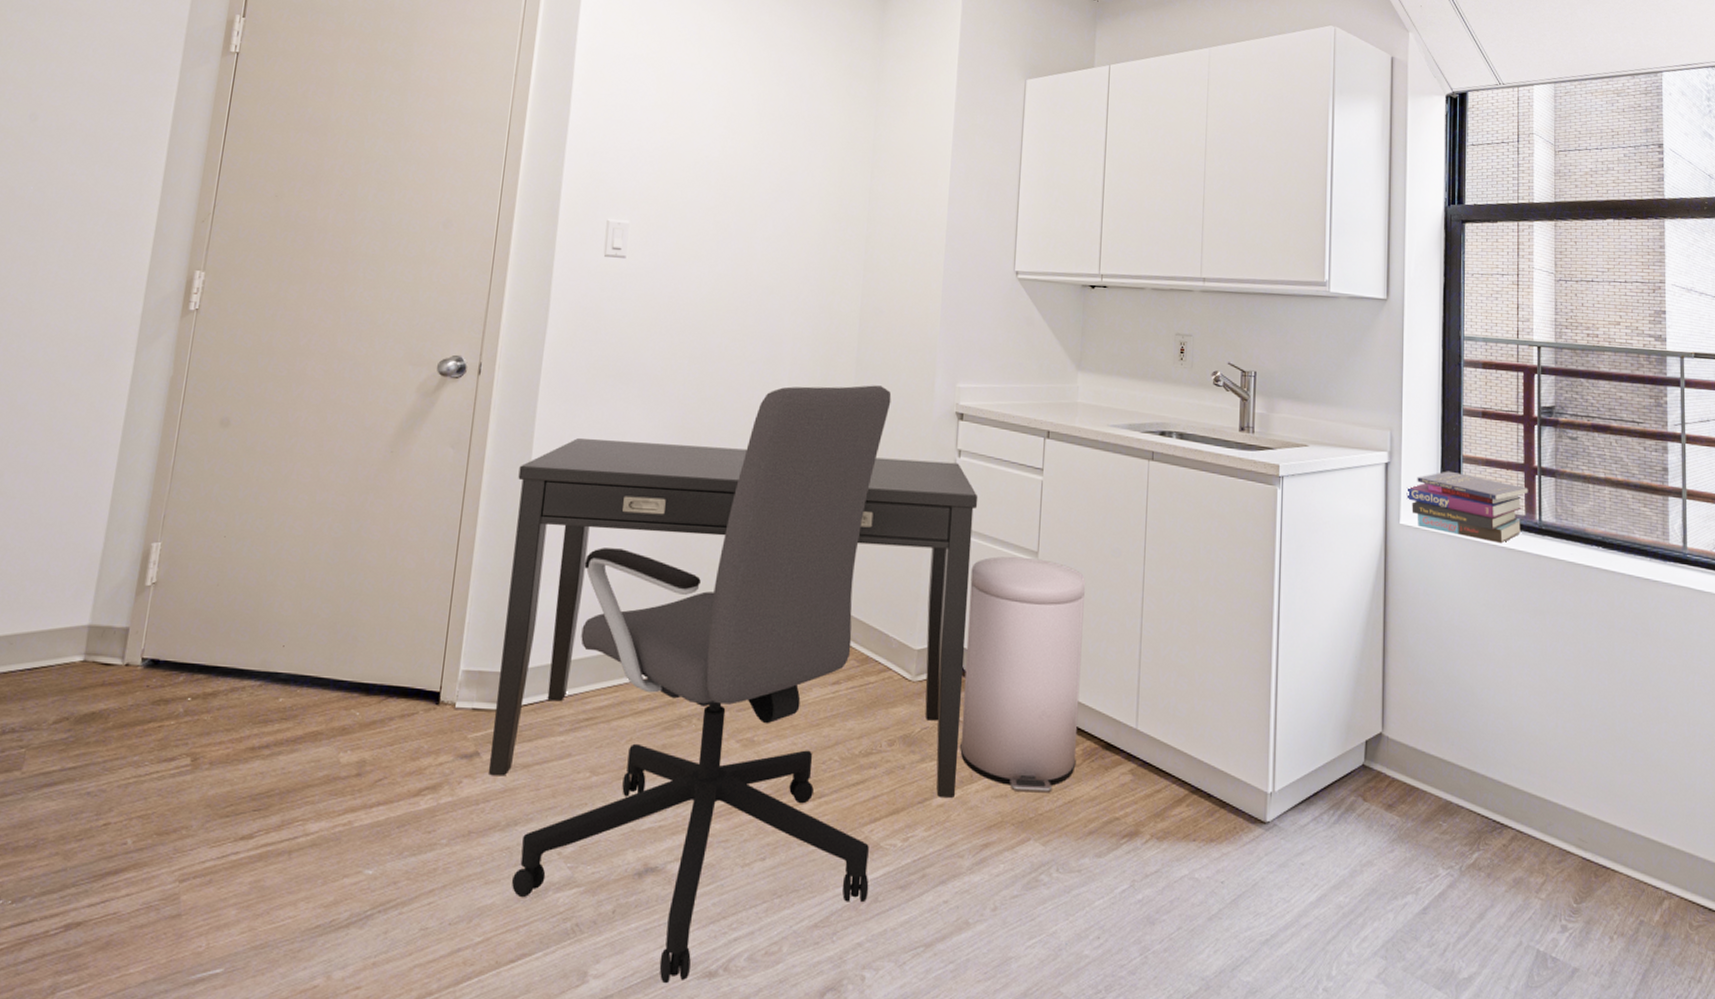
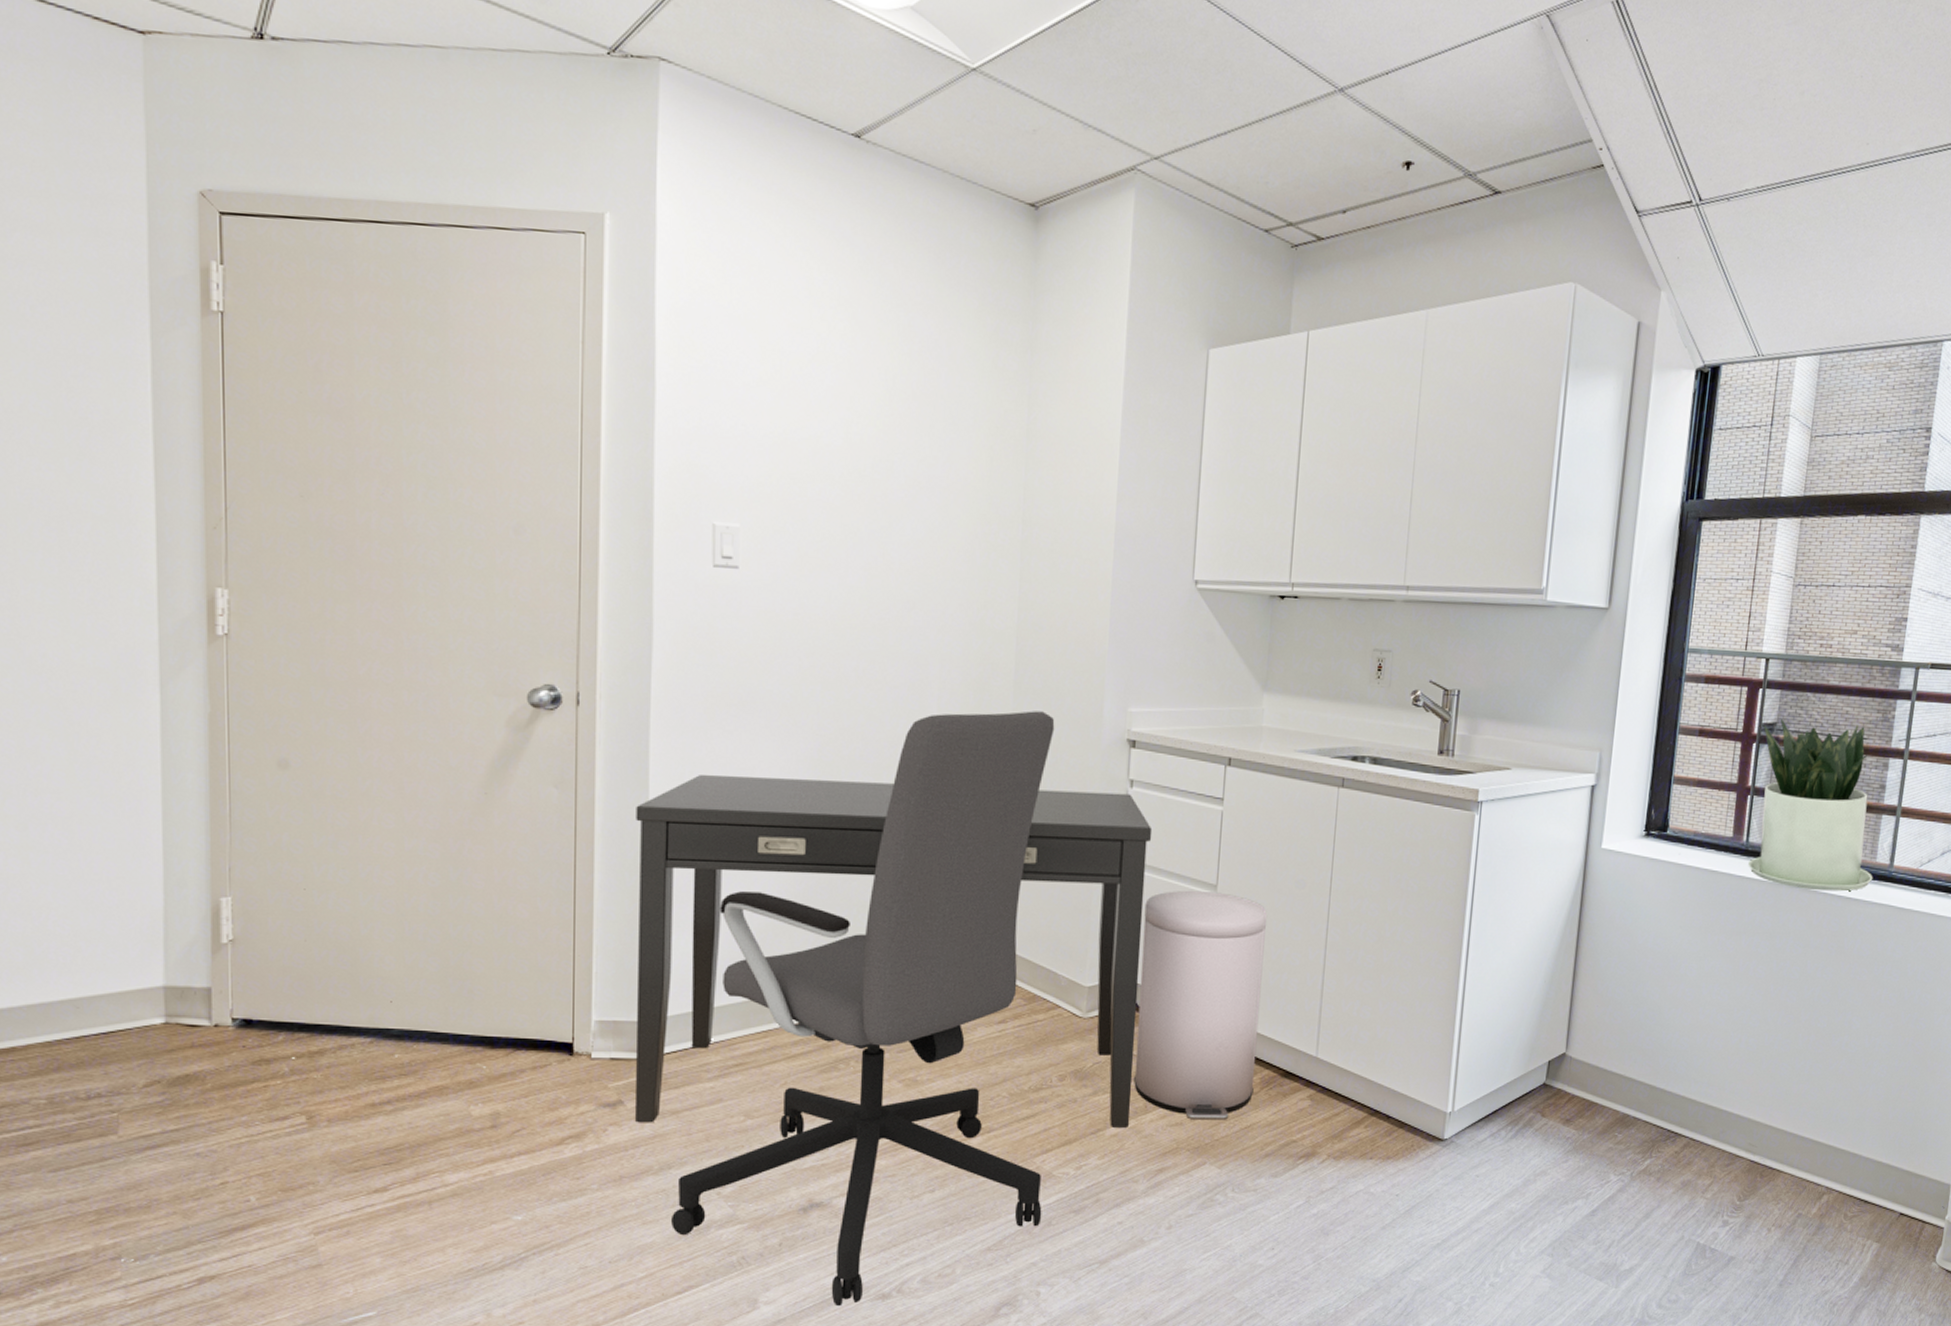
books: present [1406,471,1528,544] -> none [1611,792,1739,866]
planter: none [1542,402,1669,573] -> present [1748,718,1873,892]

